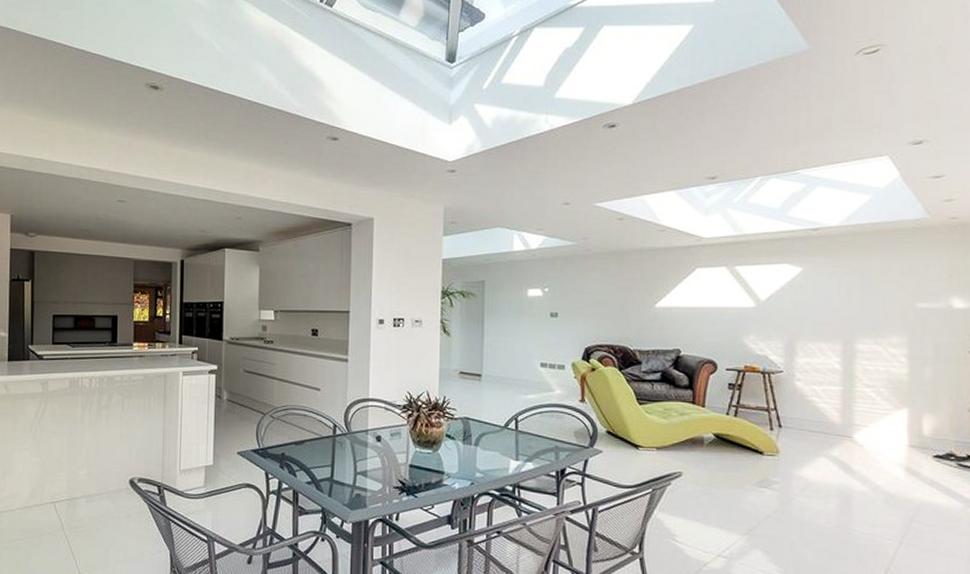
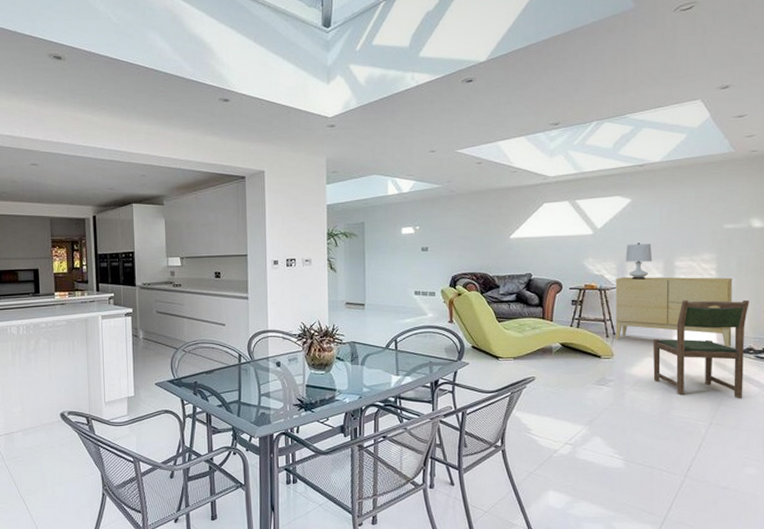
sideboard: none [781,358,928,451] -> present [615,276,733,347]
lamp: none [794,320,828,363] -> present [625,243,653,280]
dining chair: none [828,390,949,516] -> present [653,299,749,399]

